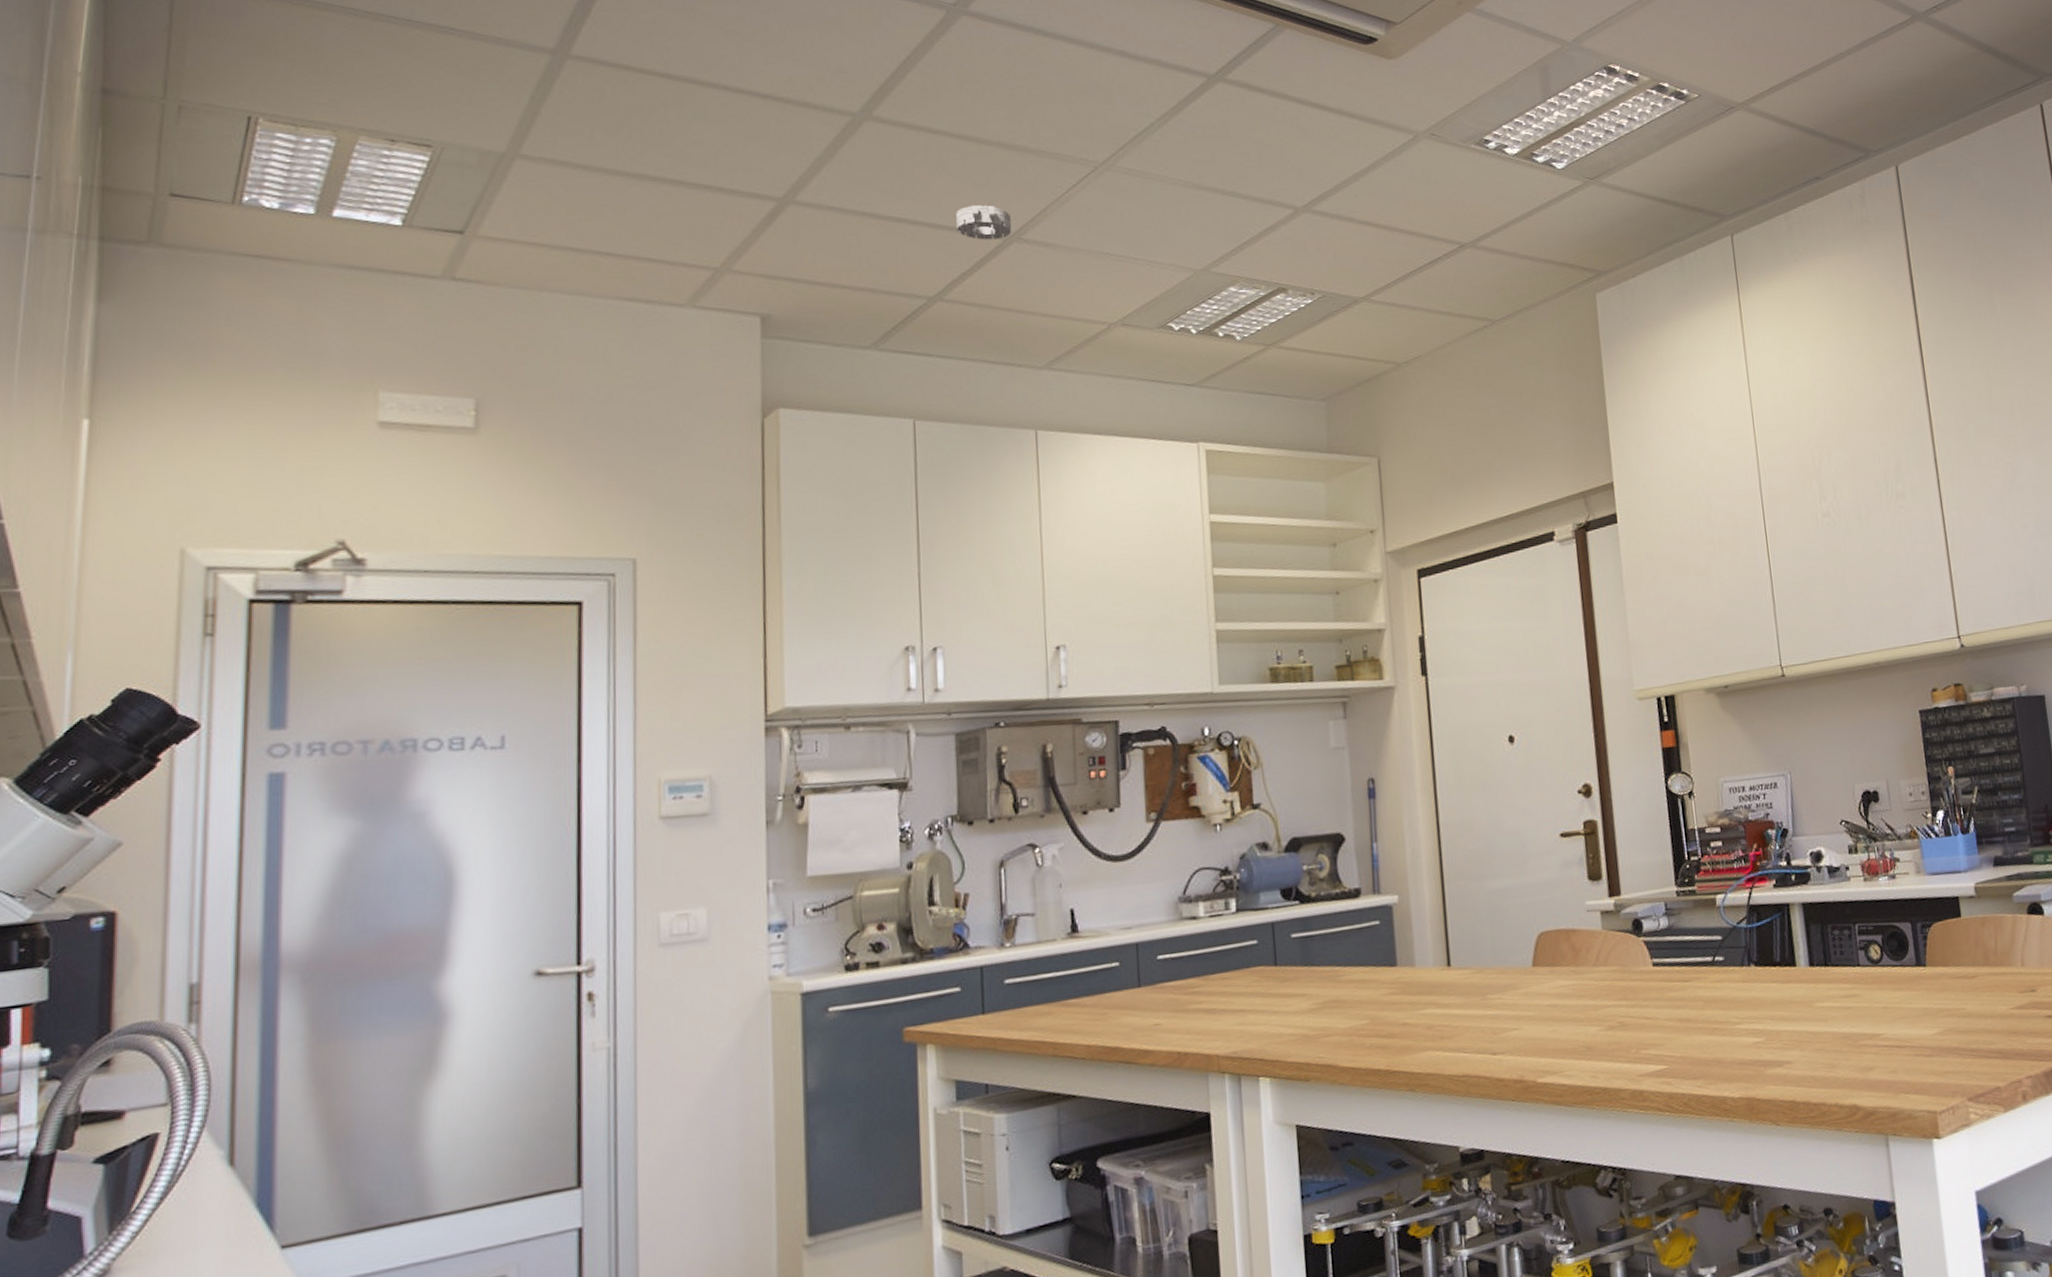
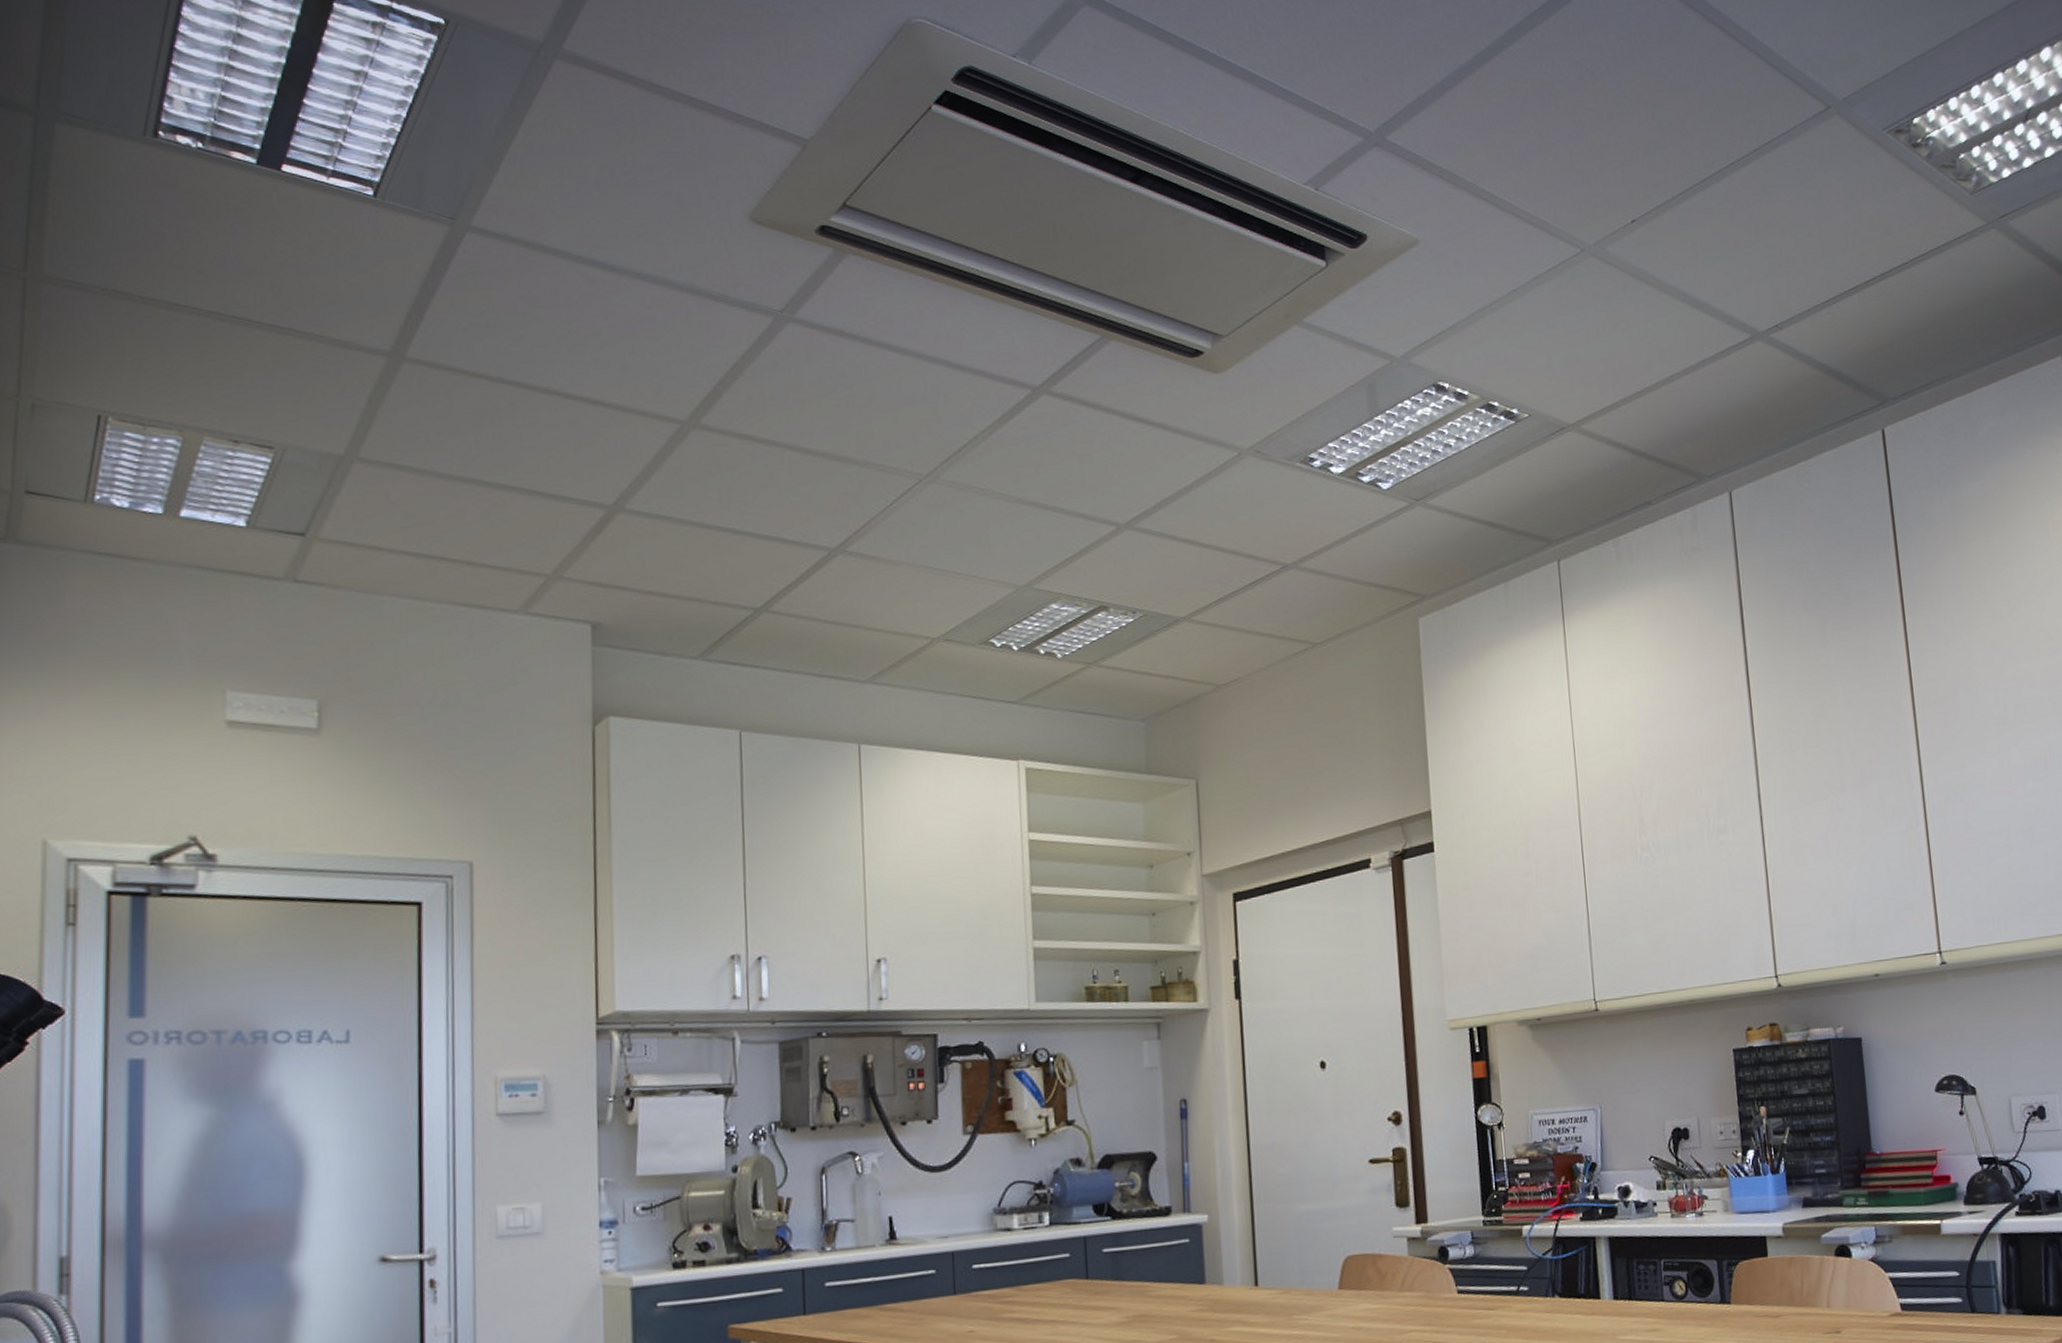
smoke detector: present [956,205,1012,240] -> none [782,516,837,552]

